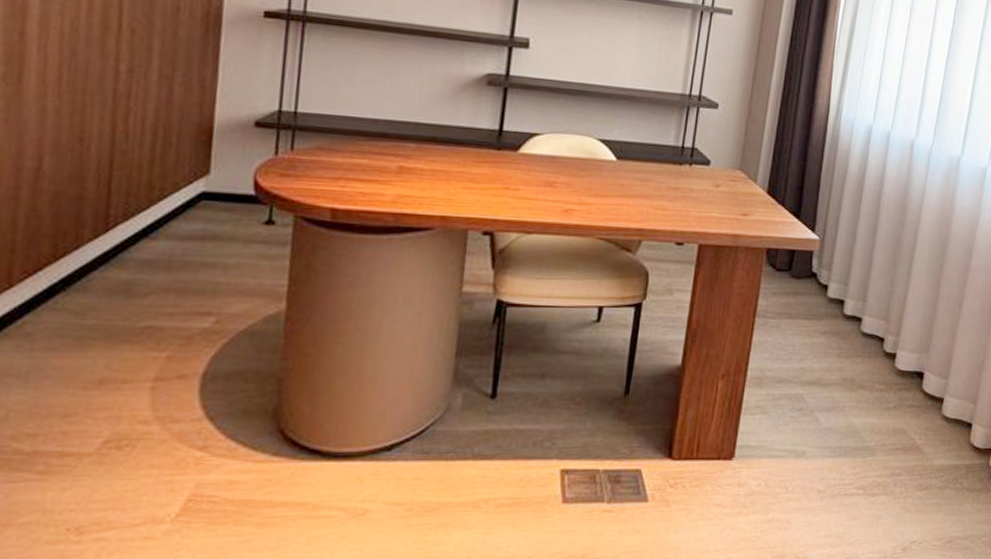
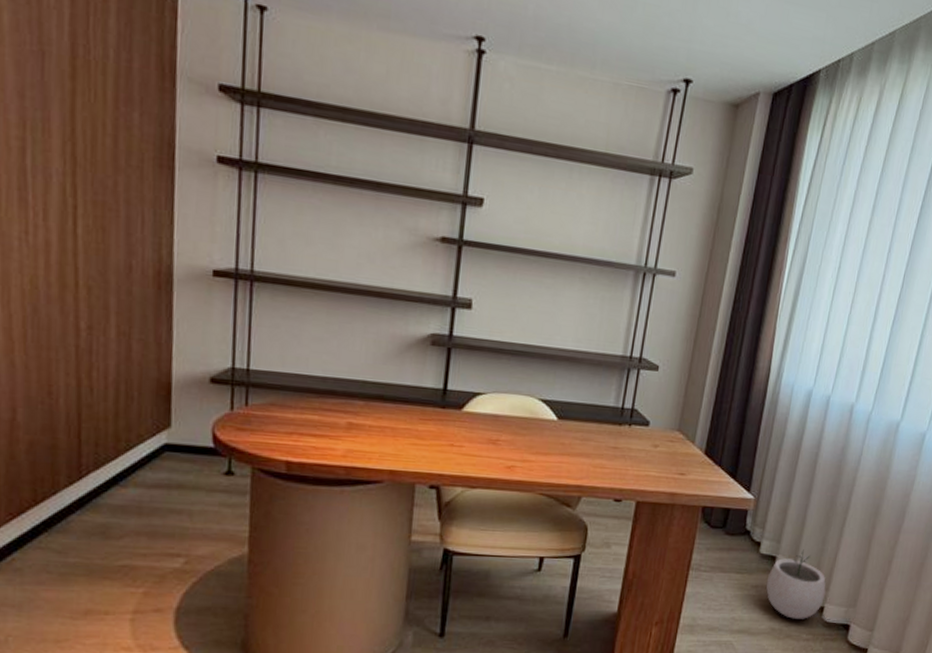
plant pot: none [835,292,897,368] -> present [766,549,826,619]

